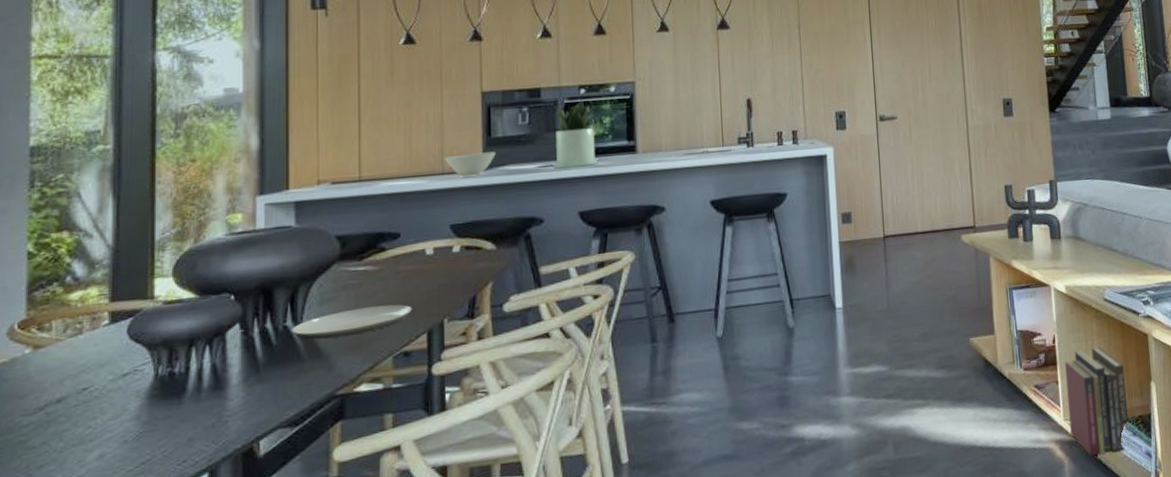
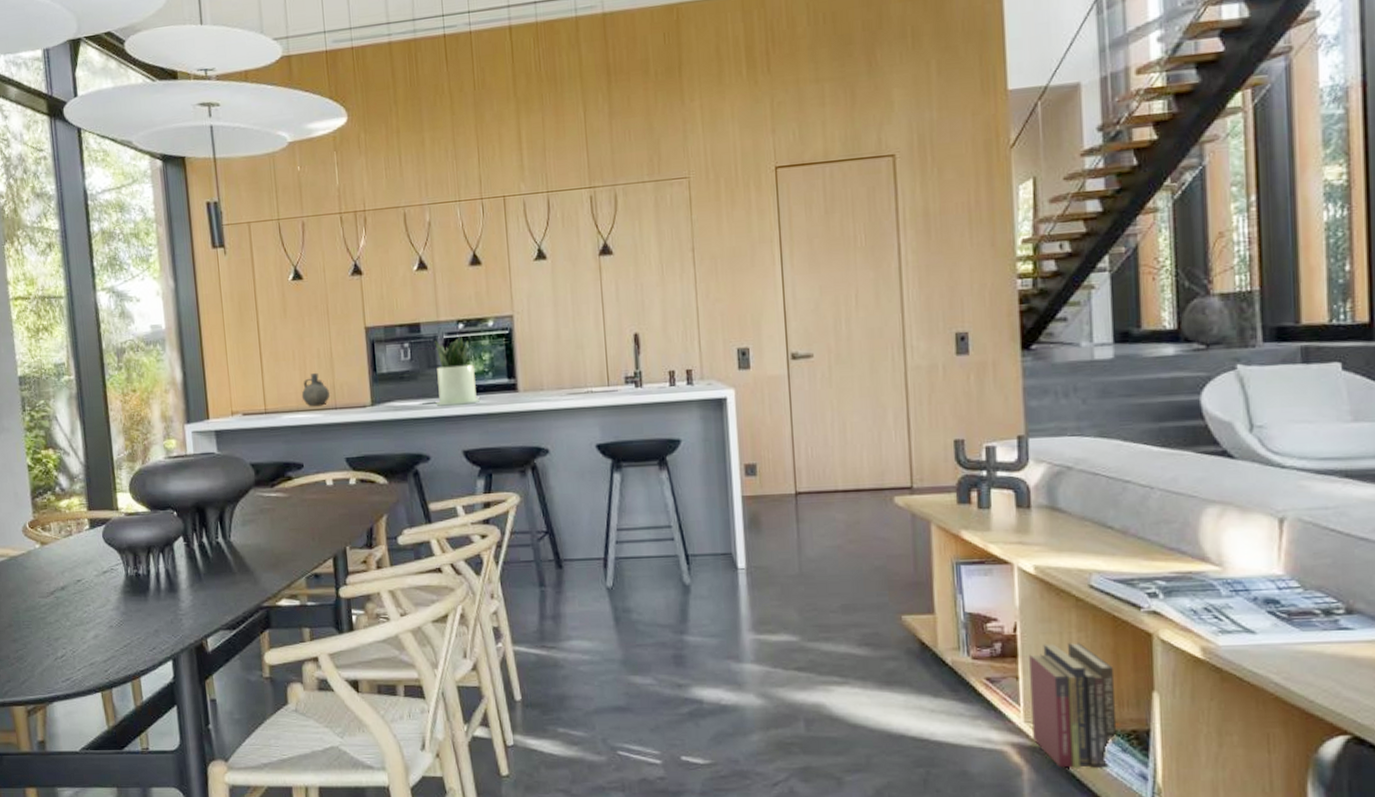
plate: present [291,304,412,340] -> none [223,529,319,556]
ceramic jug: none [404,137,436,173] -> present [301,372,329,407]
bowl: present [445,151,496,177] -> none [337,387,382,412]

